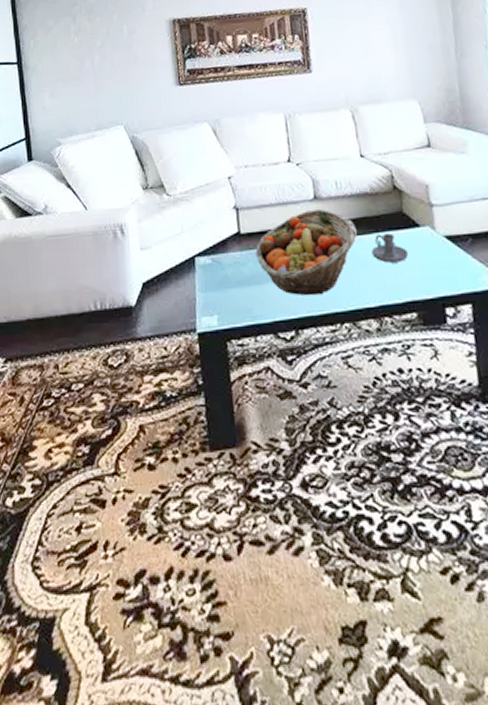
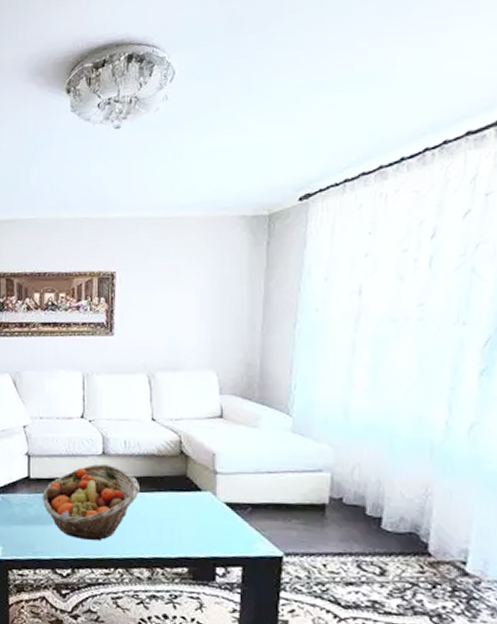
candle holder: present [372,233,408,263] -> none [152,493,187,521]

